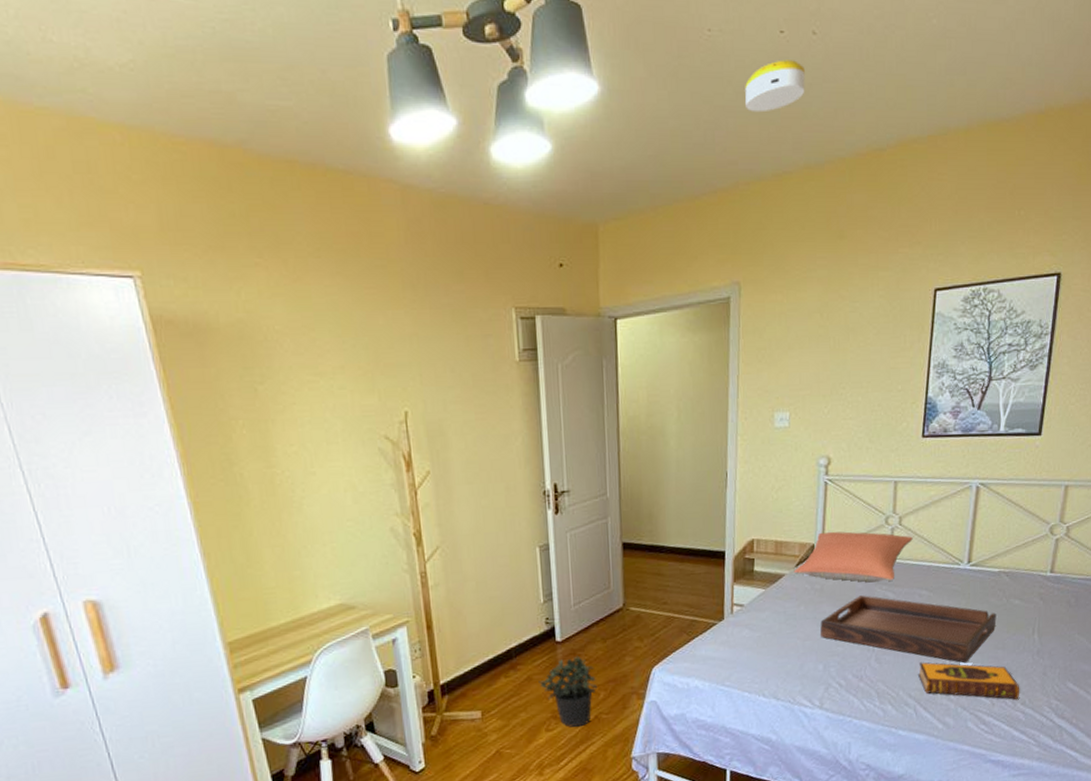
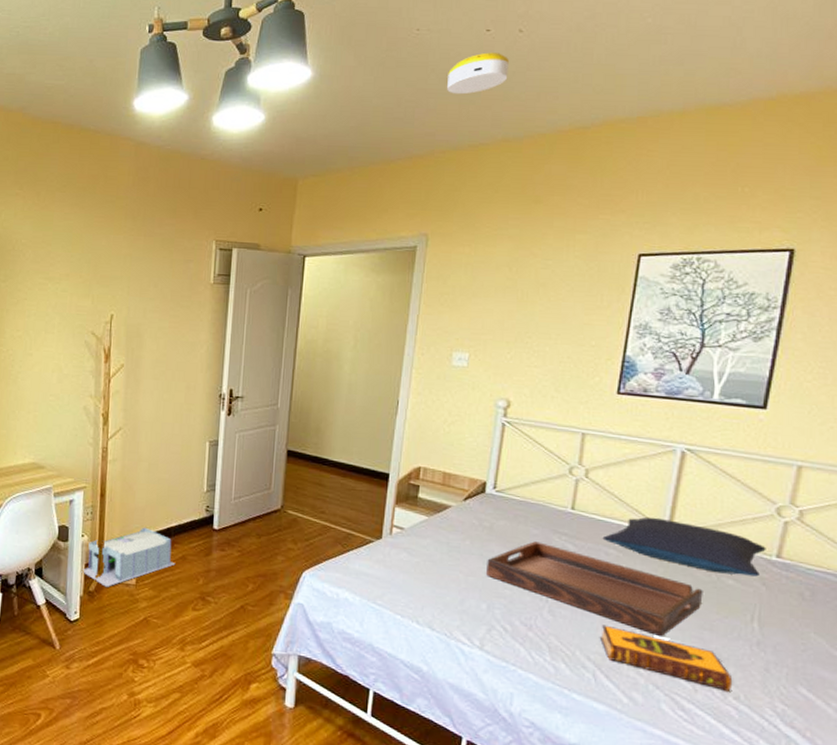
storage bin: none [419,653,522,727] -> present [81,527,176,587]
potted plant: present [538,655,598,727] -> none [192,545,248,613]
pillow: present [794,531,913,582] -> none [461,471,601,532]
pillow: none [916,553,1043,596] -> present [602,516,766,577]

